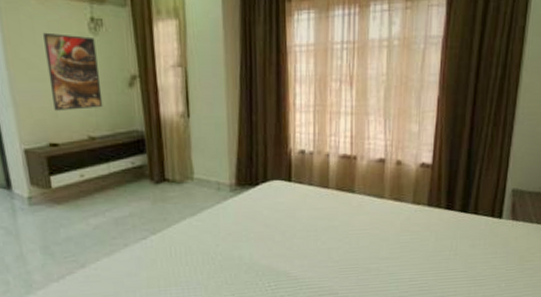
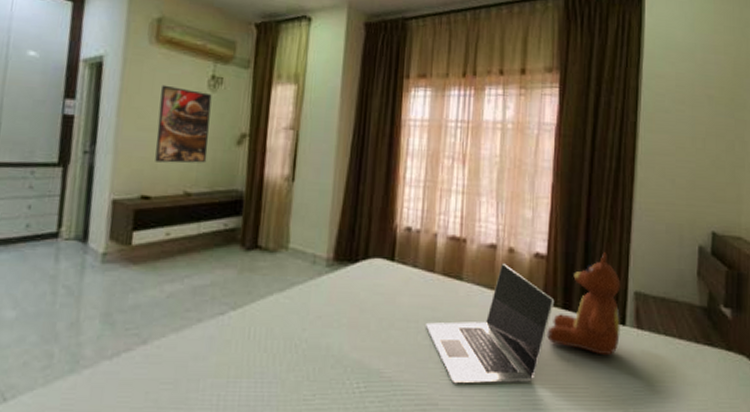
laptop: none [324,175,439,277] -> present [426,264,555,384]
teddy bear: none [430,157,500,245] -> present [546,252,620,356]

